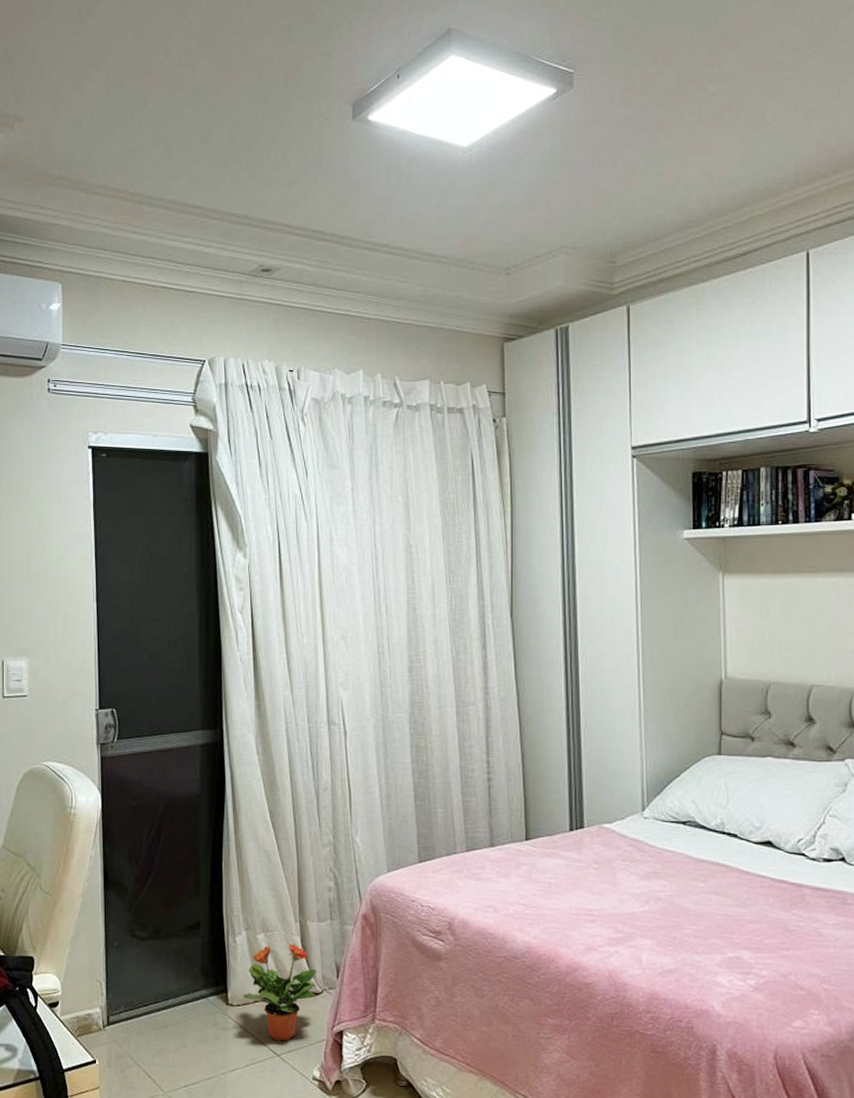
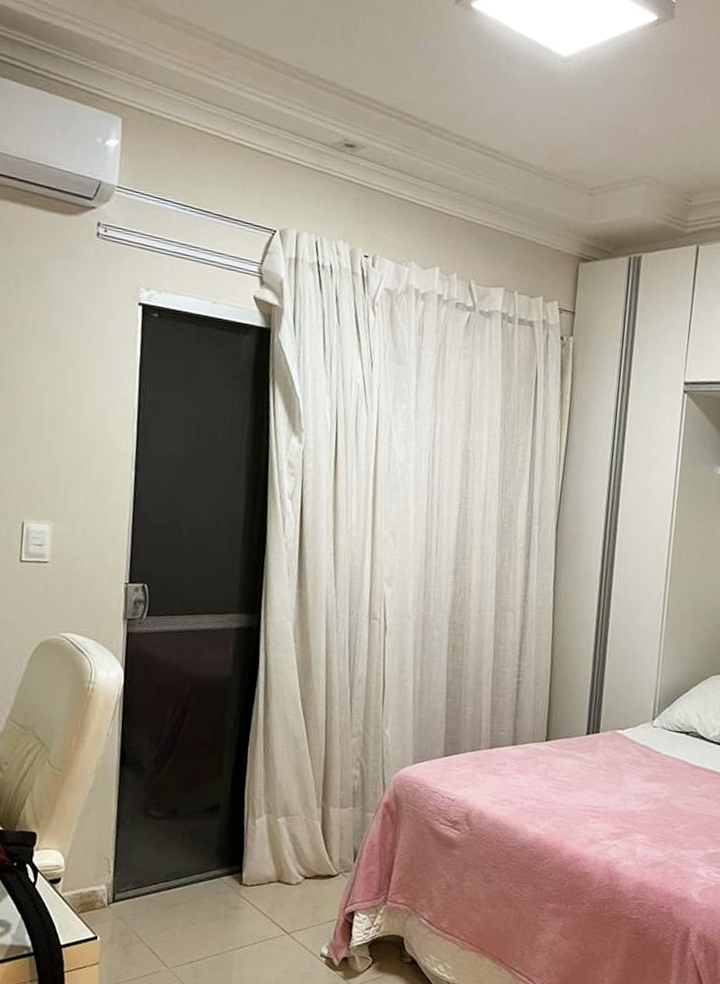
potted plant: present [244,943,316,1041] -> none [258,828,334,920]

